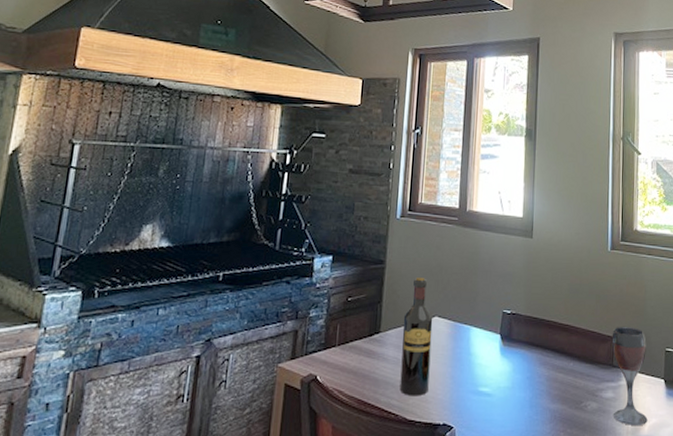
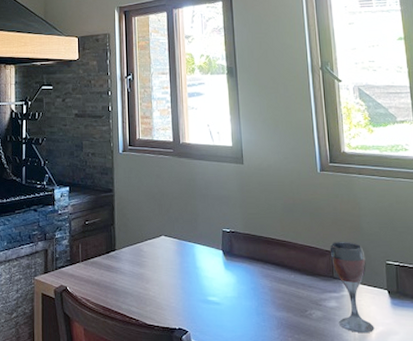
wine bottle: present [399,276,433,396] -> none [134,202,163,304]

